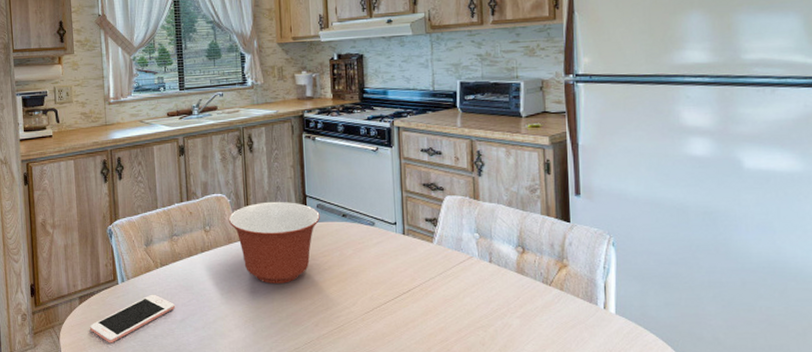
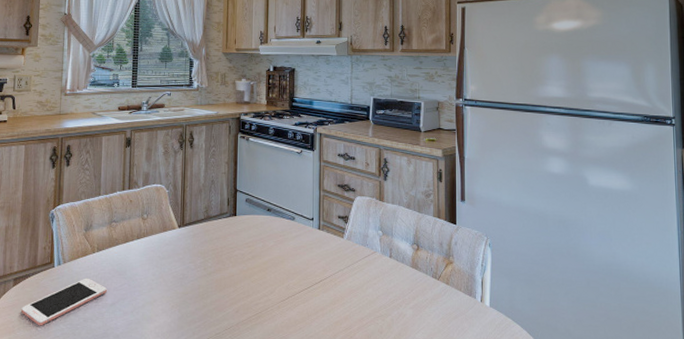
mixing bowl: present [228,201,320,284] -> none [165,194,248,271]

